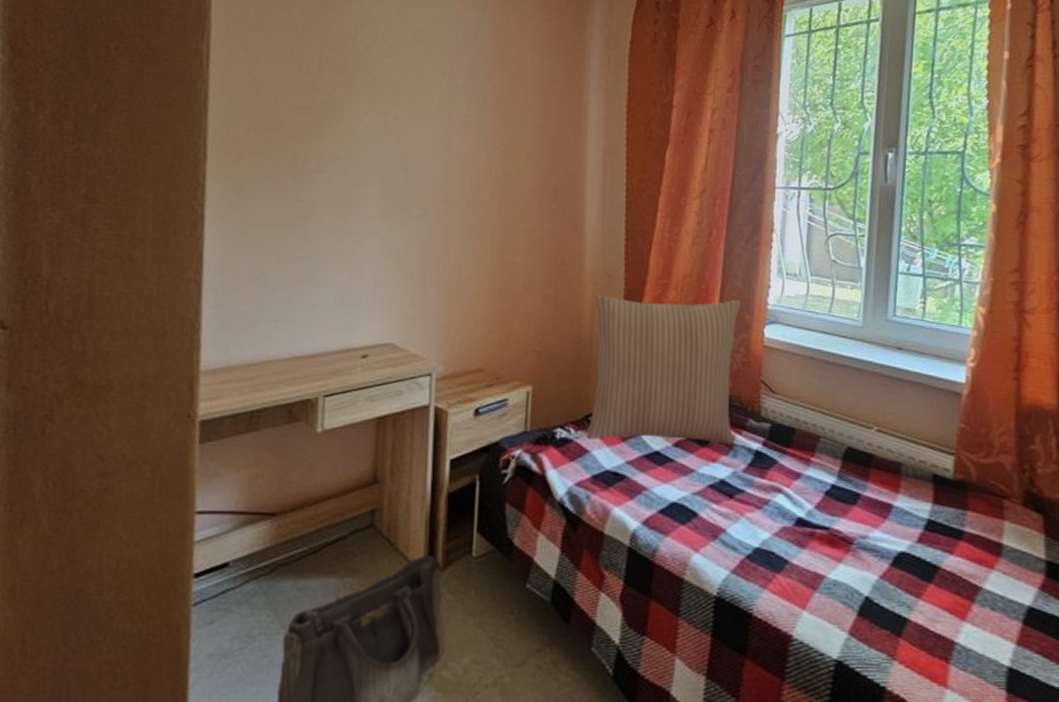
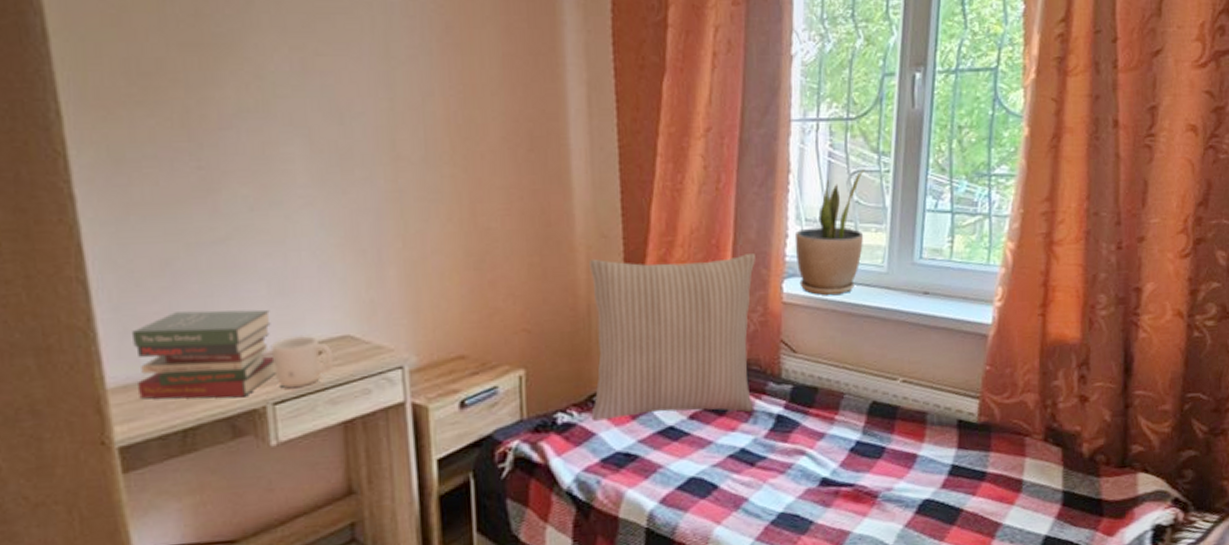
books: none [223,312,333,388] -> present [132,309,278,400]
mug: none [328,339,377,384] -> present [270,334,334,389]
potted plant: none [776,233,842,344] -> present [794,169,866,296]

